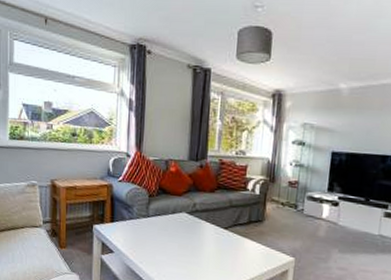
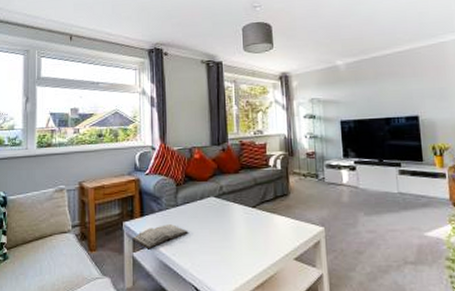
diary: none [101,232,157,254] -> present [132,223,188,250]

